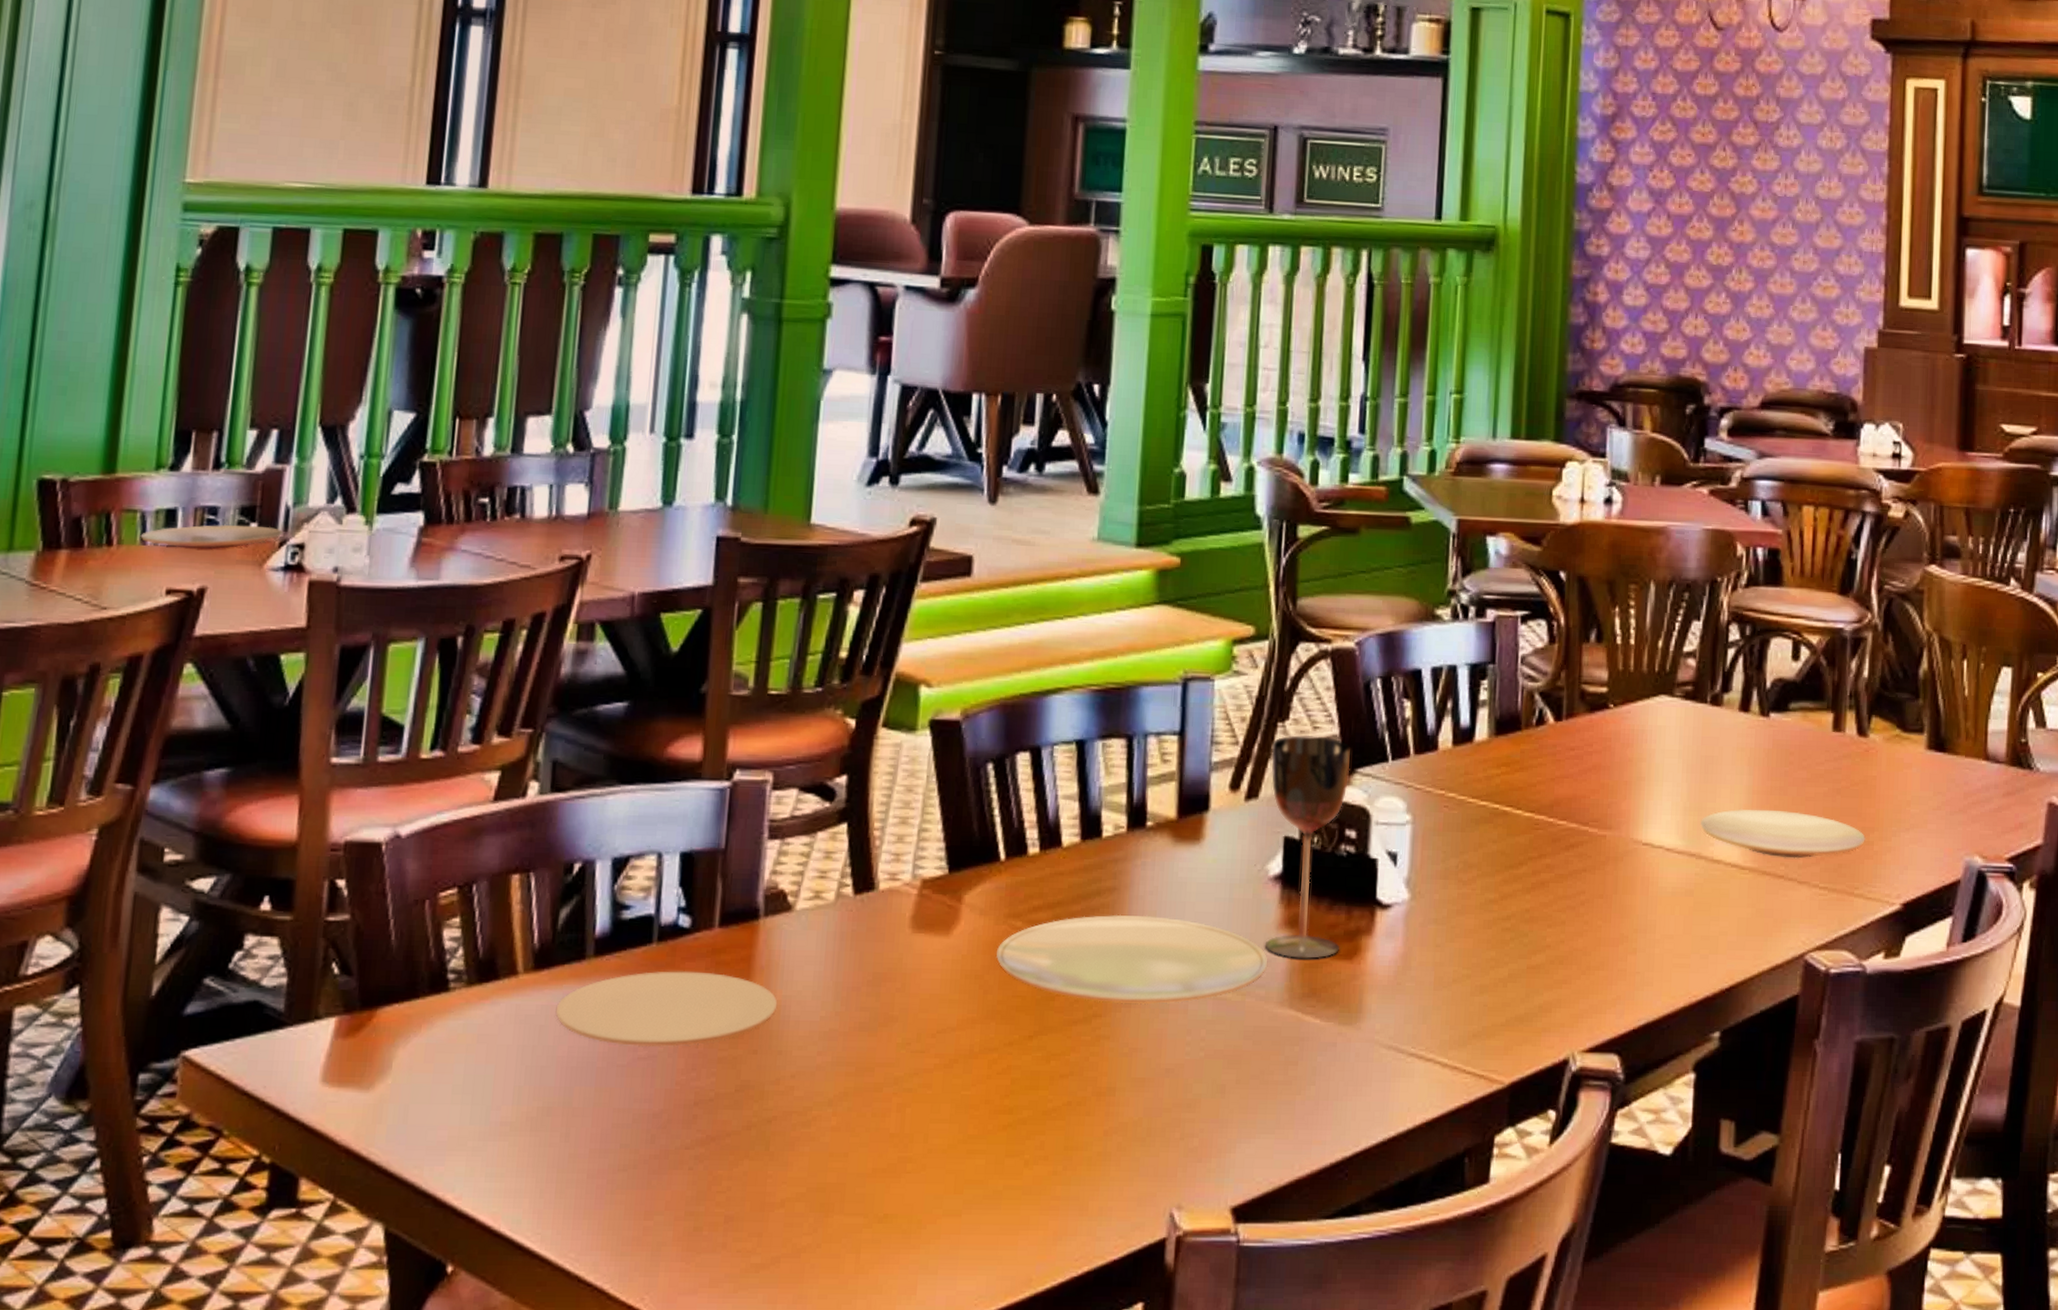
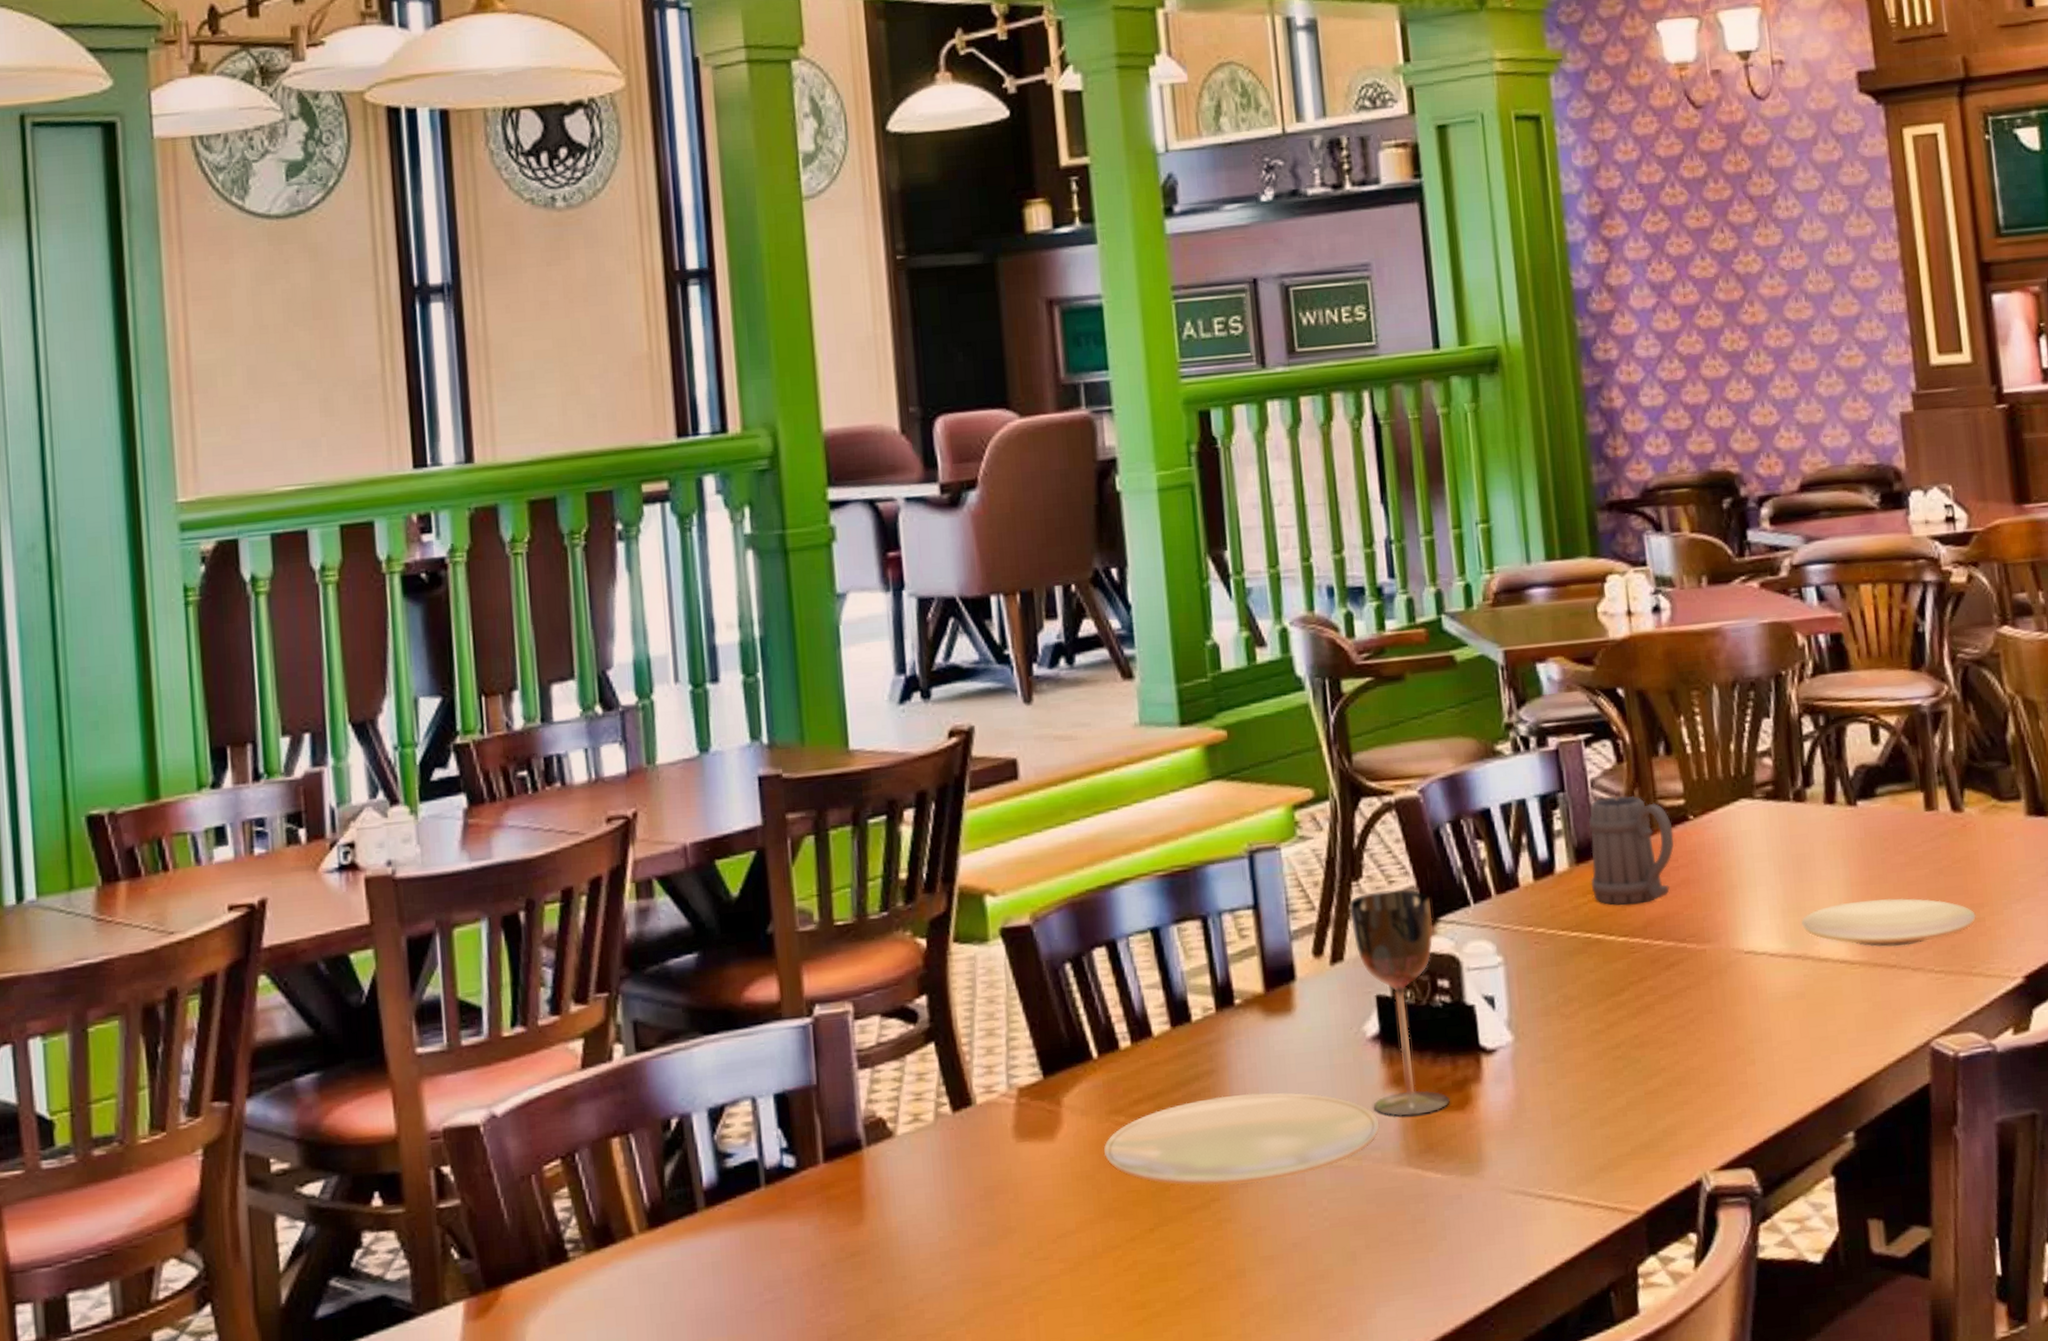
plate: present [140,524,283,549] -> none [194,830,331,864]
plate: present [555,971,778,1047] -> none [676,1208,895,1291]
beer mug: none [1506,675,1593,783] -> present [1589,796,1674,905]

